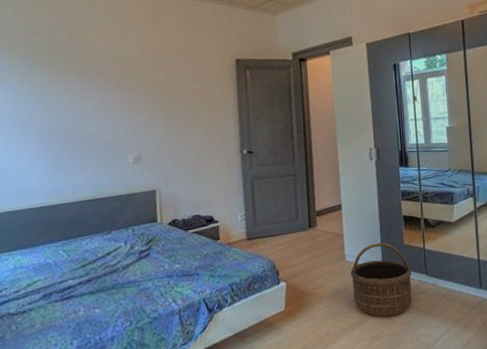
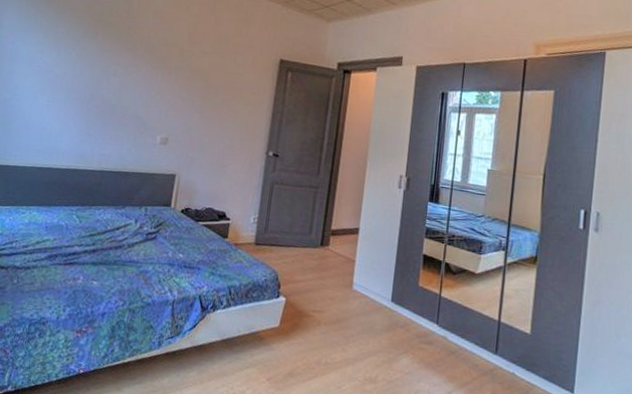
basket: present [350,242,412,317] -> none [353,277,422,361]

